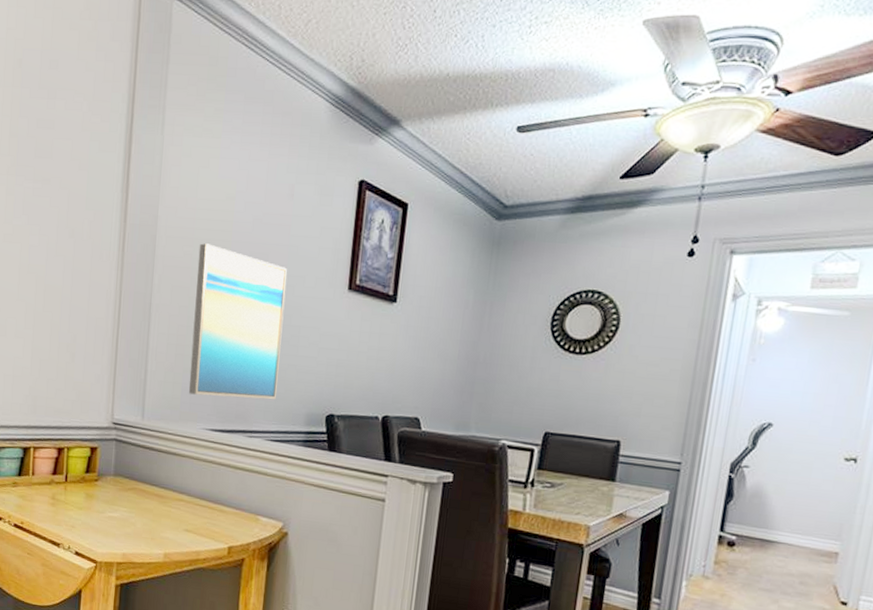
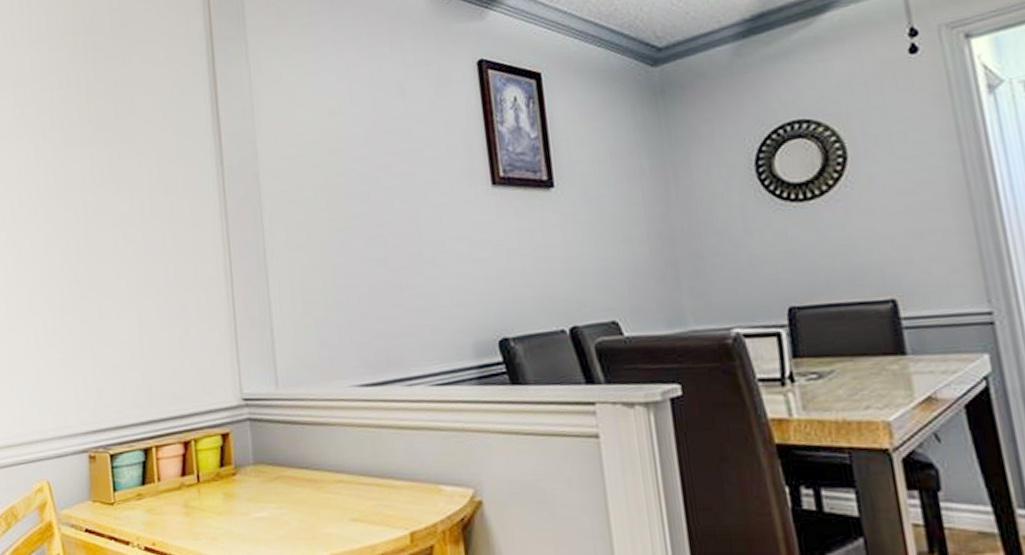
wall art: present [188,243,287,400] -> none [308,168,432,347]

